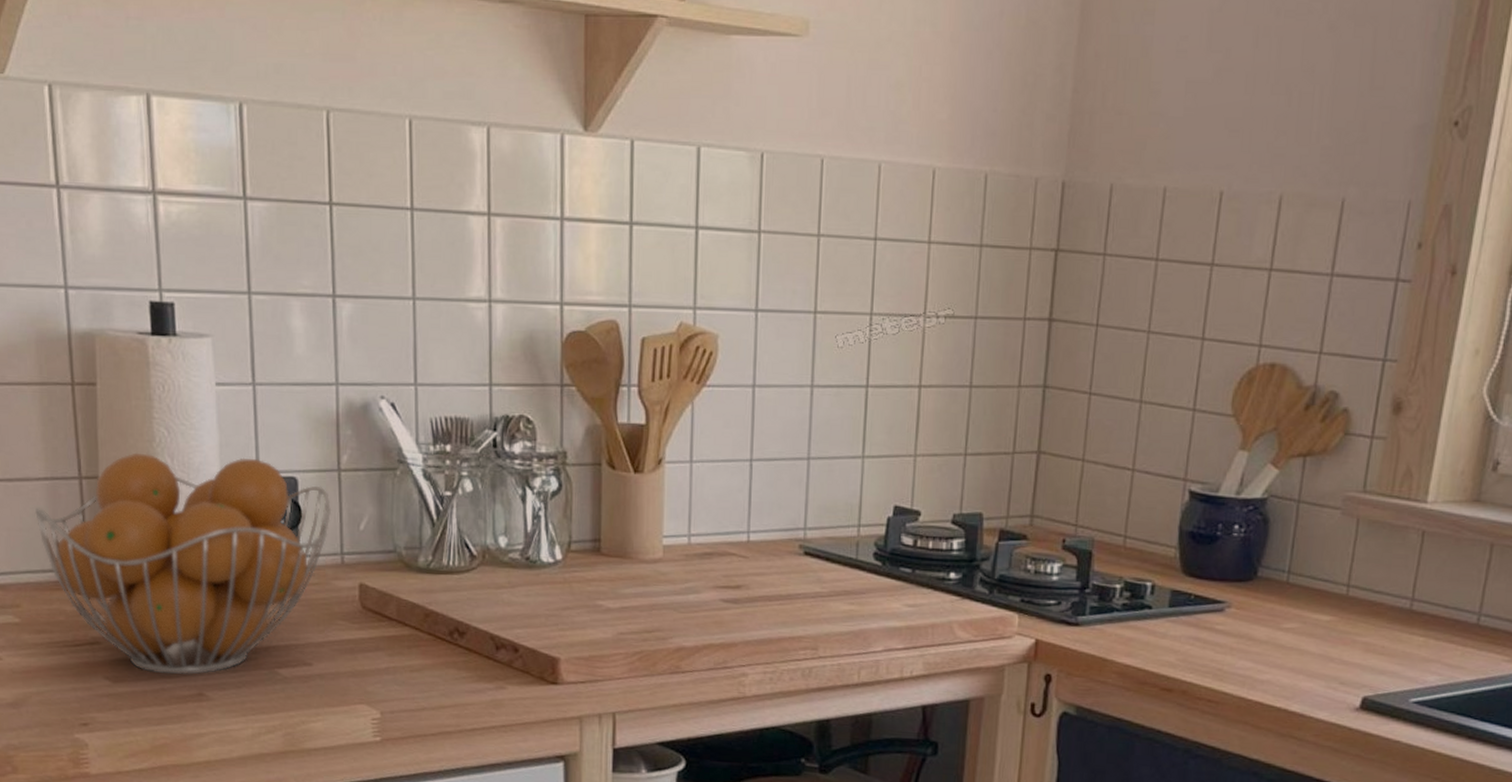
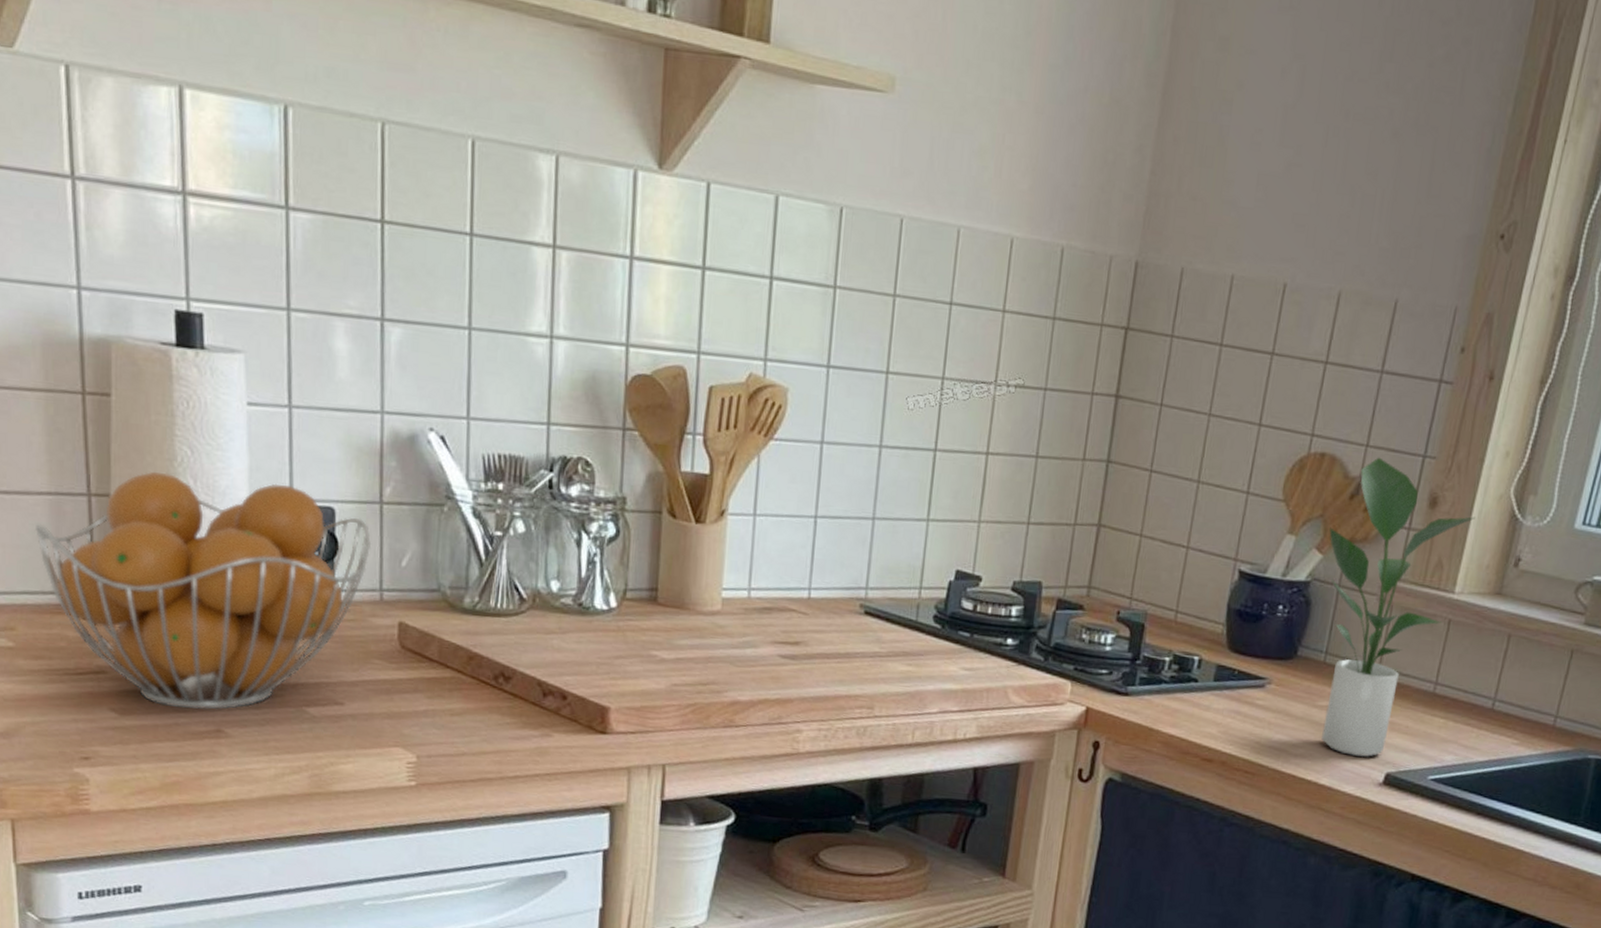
potted plant: none [1284,364,1446,682] -> present [1321,457,1476,758]

